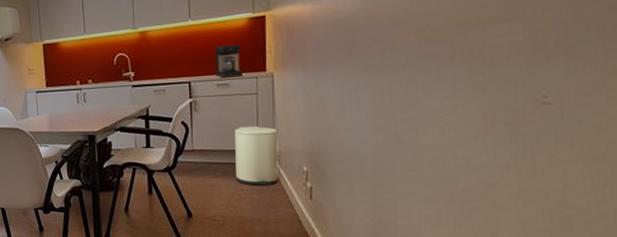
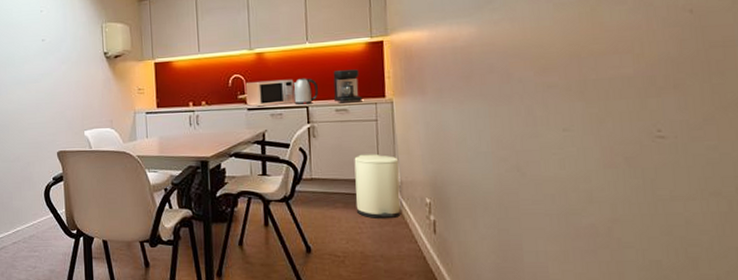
microwave: none [130,56,177,84] -> present [245,79,294,107]
kettle: none [176,54,200,81] -> present [293,78,318,105]

